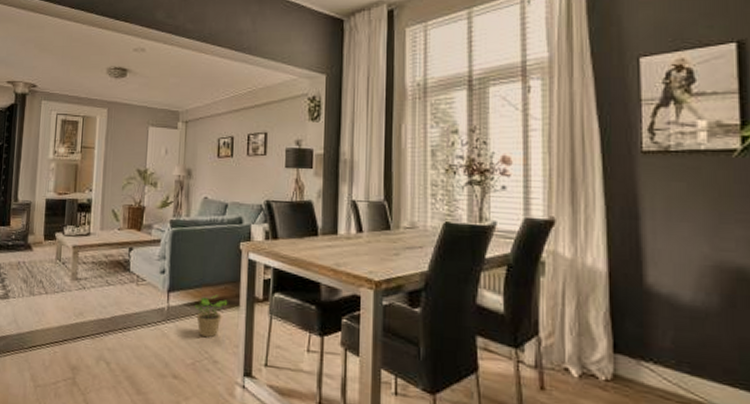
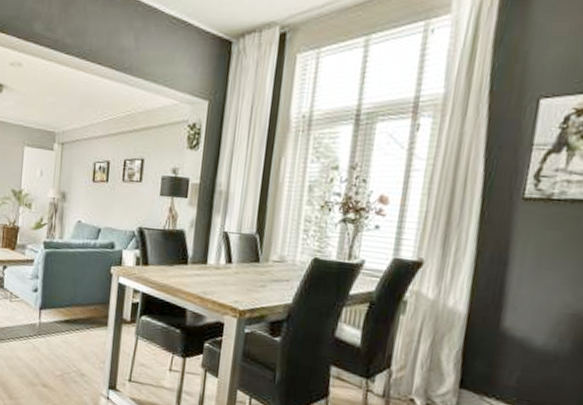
potted plant: present [194,294,228,338] -> none [64,314,97,353]

